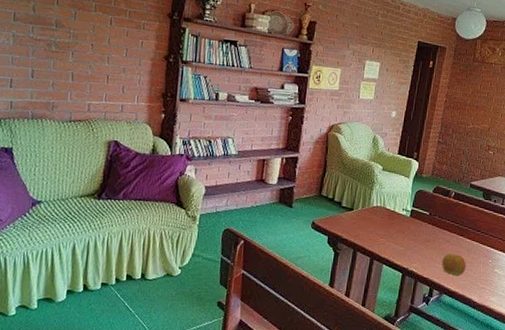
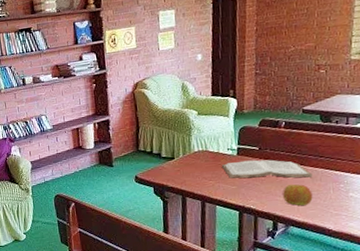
book: none [395,223,469,249] -> present [222,159,313,179]

